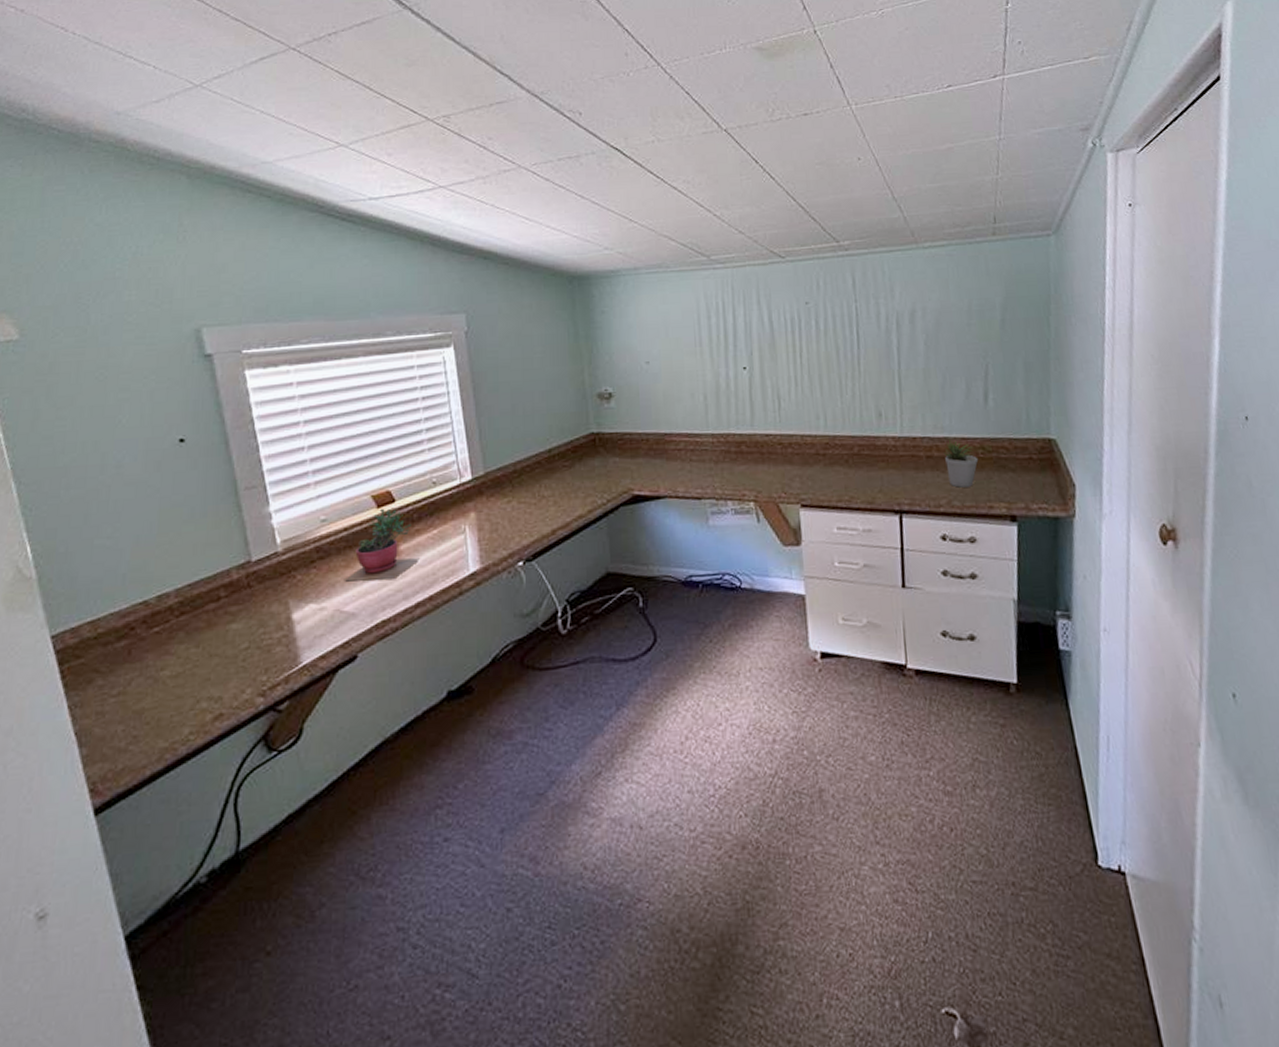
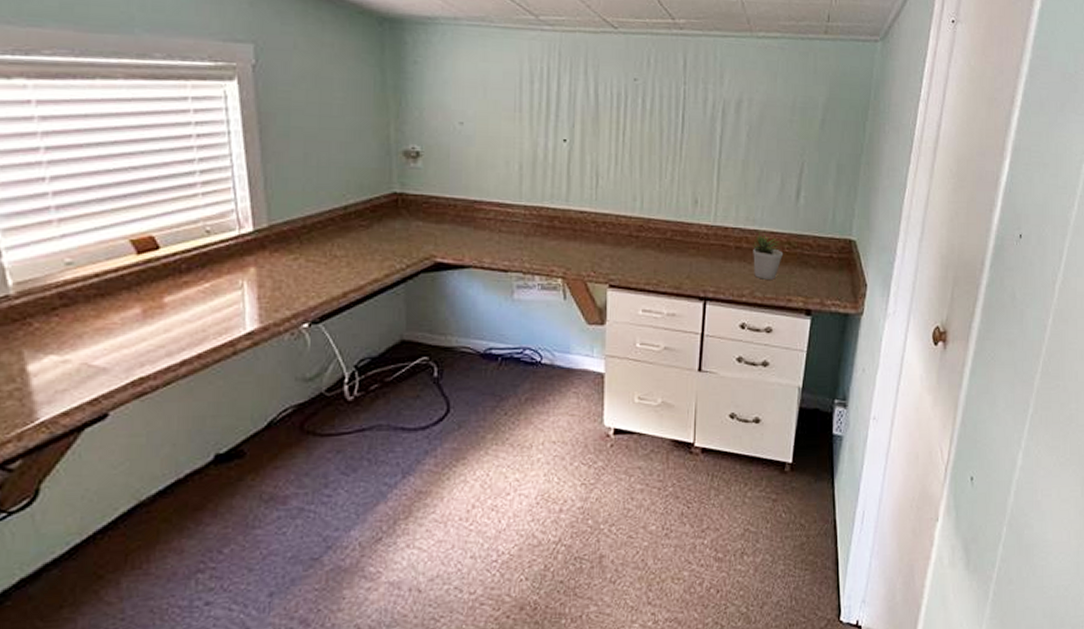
succulent plant: present [344,508,420,582] -> none [93,255,187,333]

